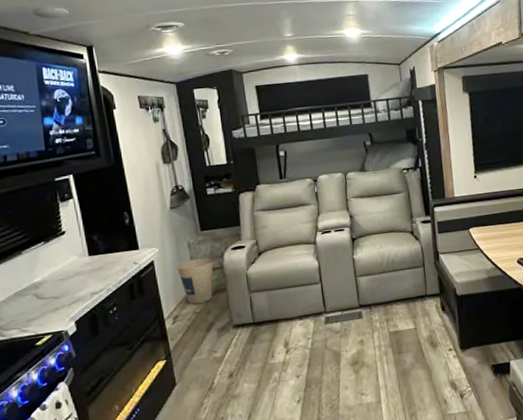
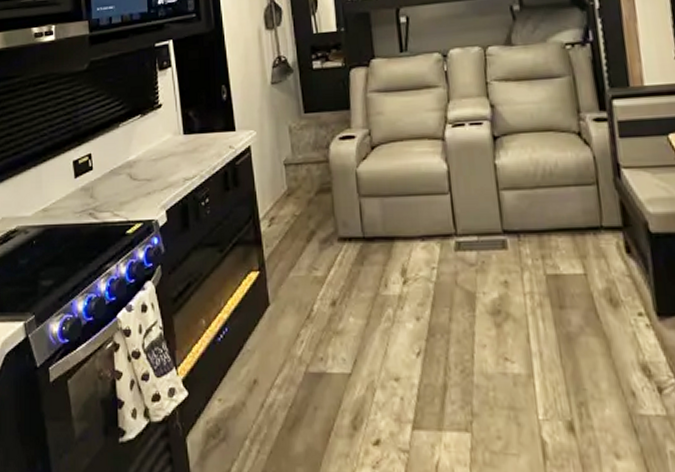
trash can: present [177,257,214,305] -> none [276,147,318,205]

